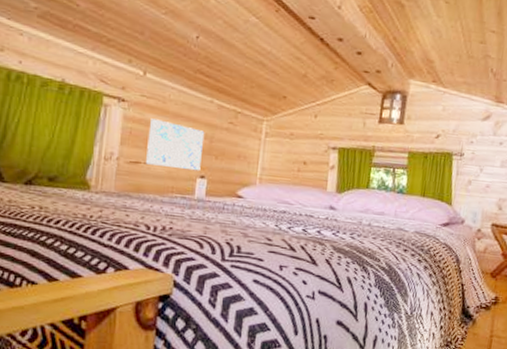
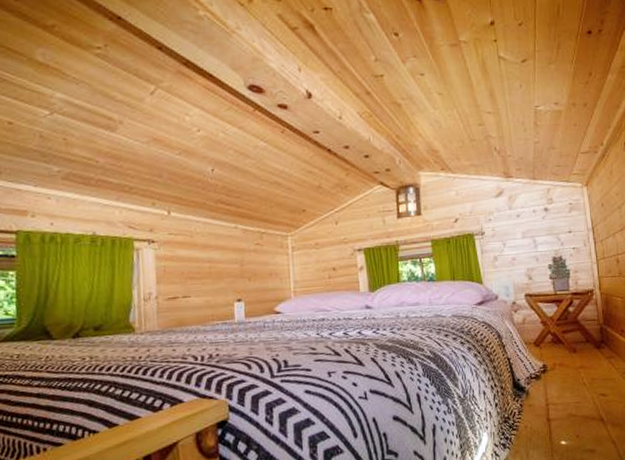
wall art: present [146,118,205,171] -> none [181,253,236,298]

